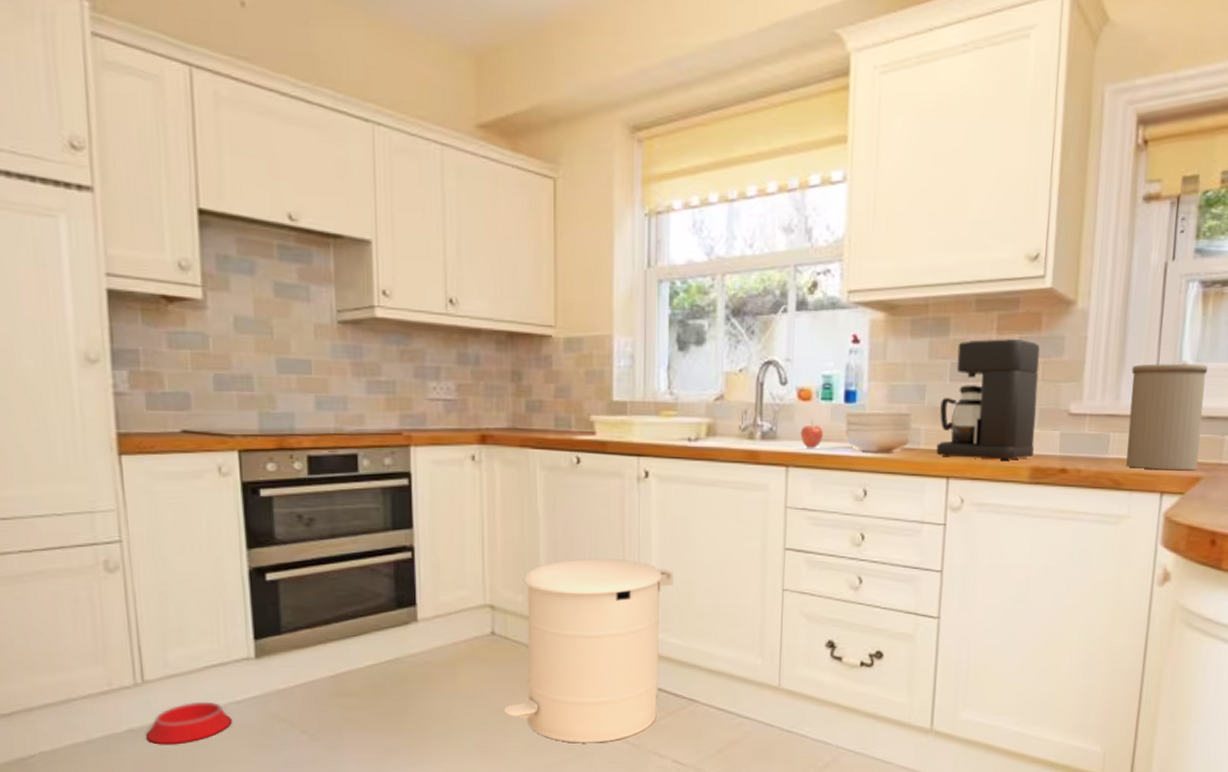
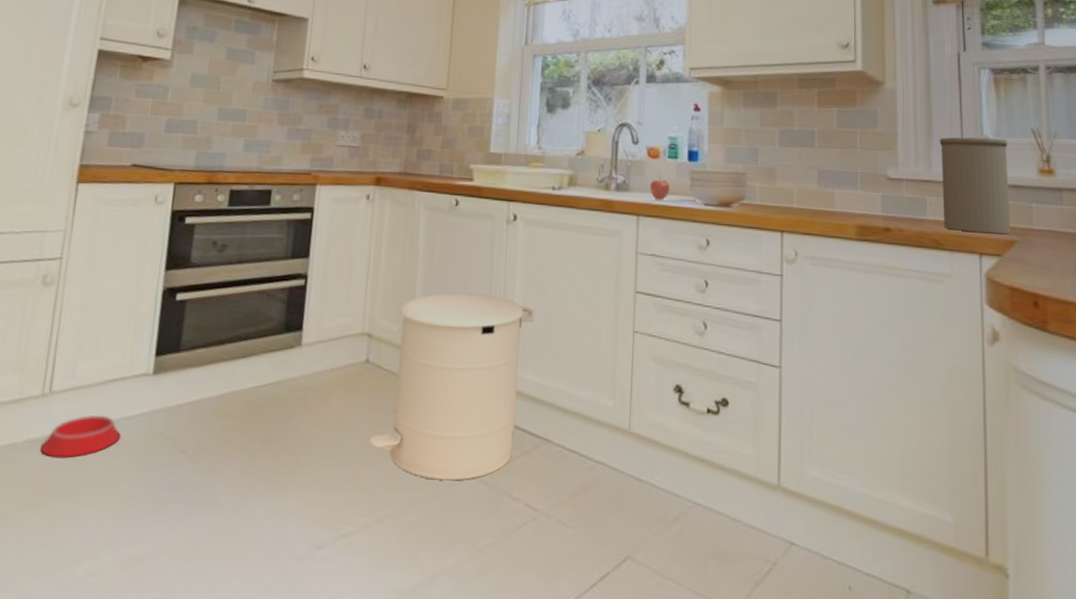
coffee maker: present [936,339,1040,460] -> none [770,111,858,218]

